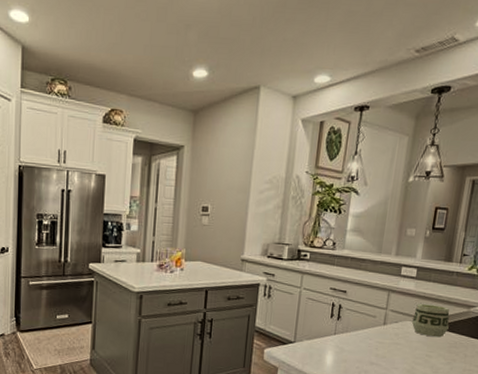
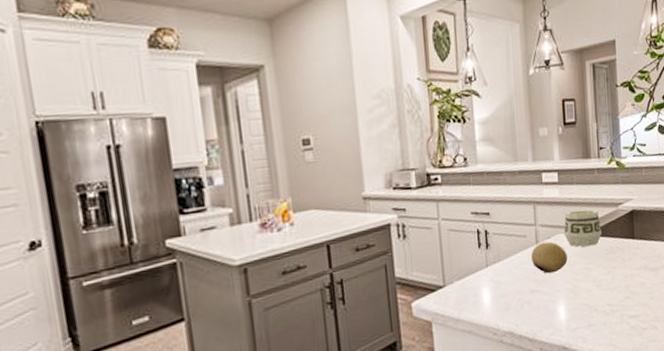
fruit: none [376,325,411,353] -> present [531,241,568,274]

